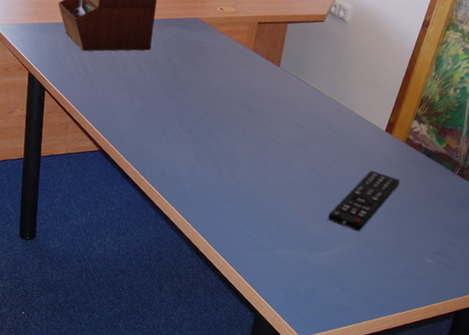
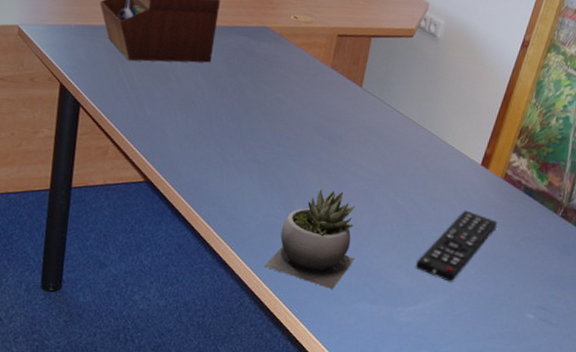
succulent plant: none [198,153,276,239] -> present [264,188,356,290]

